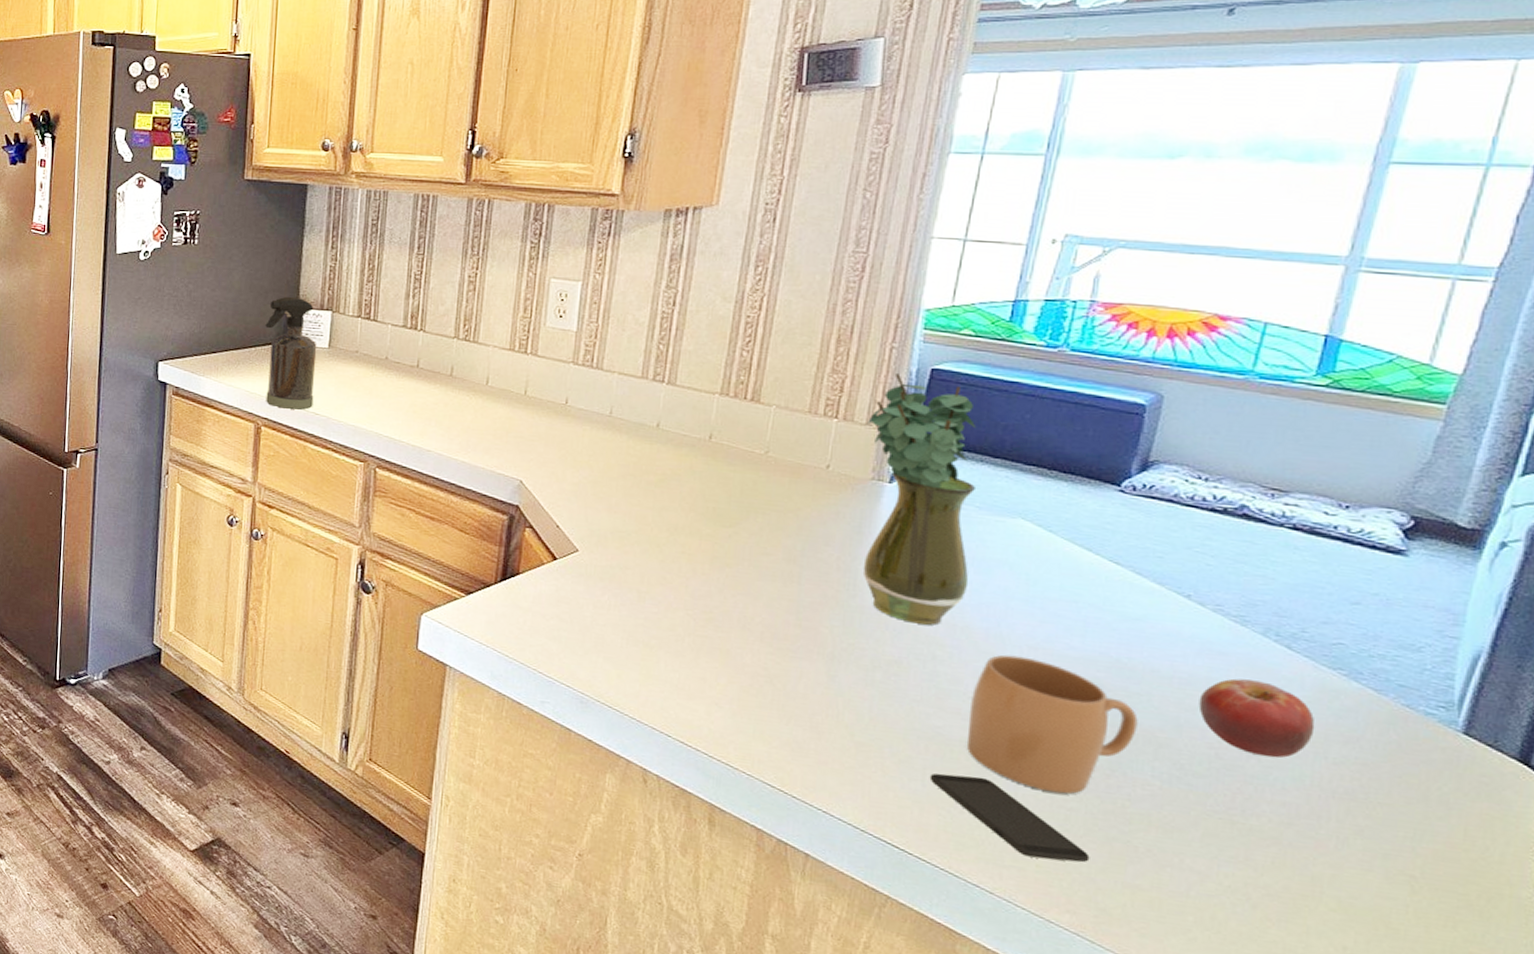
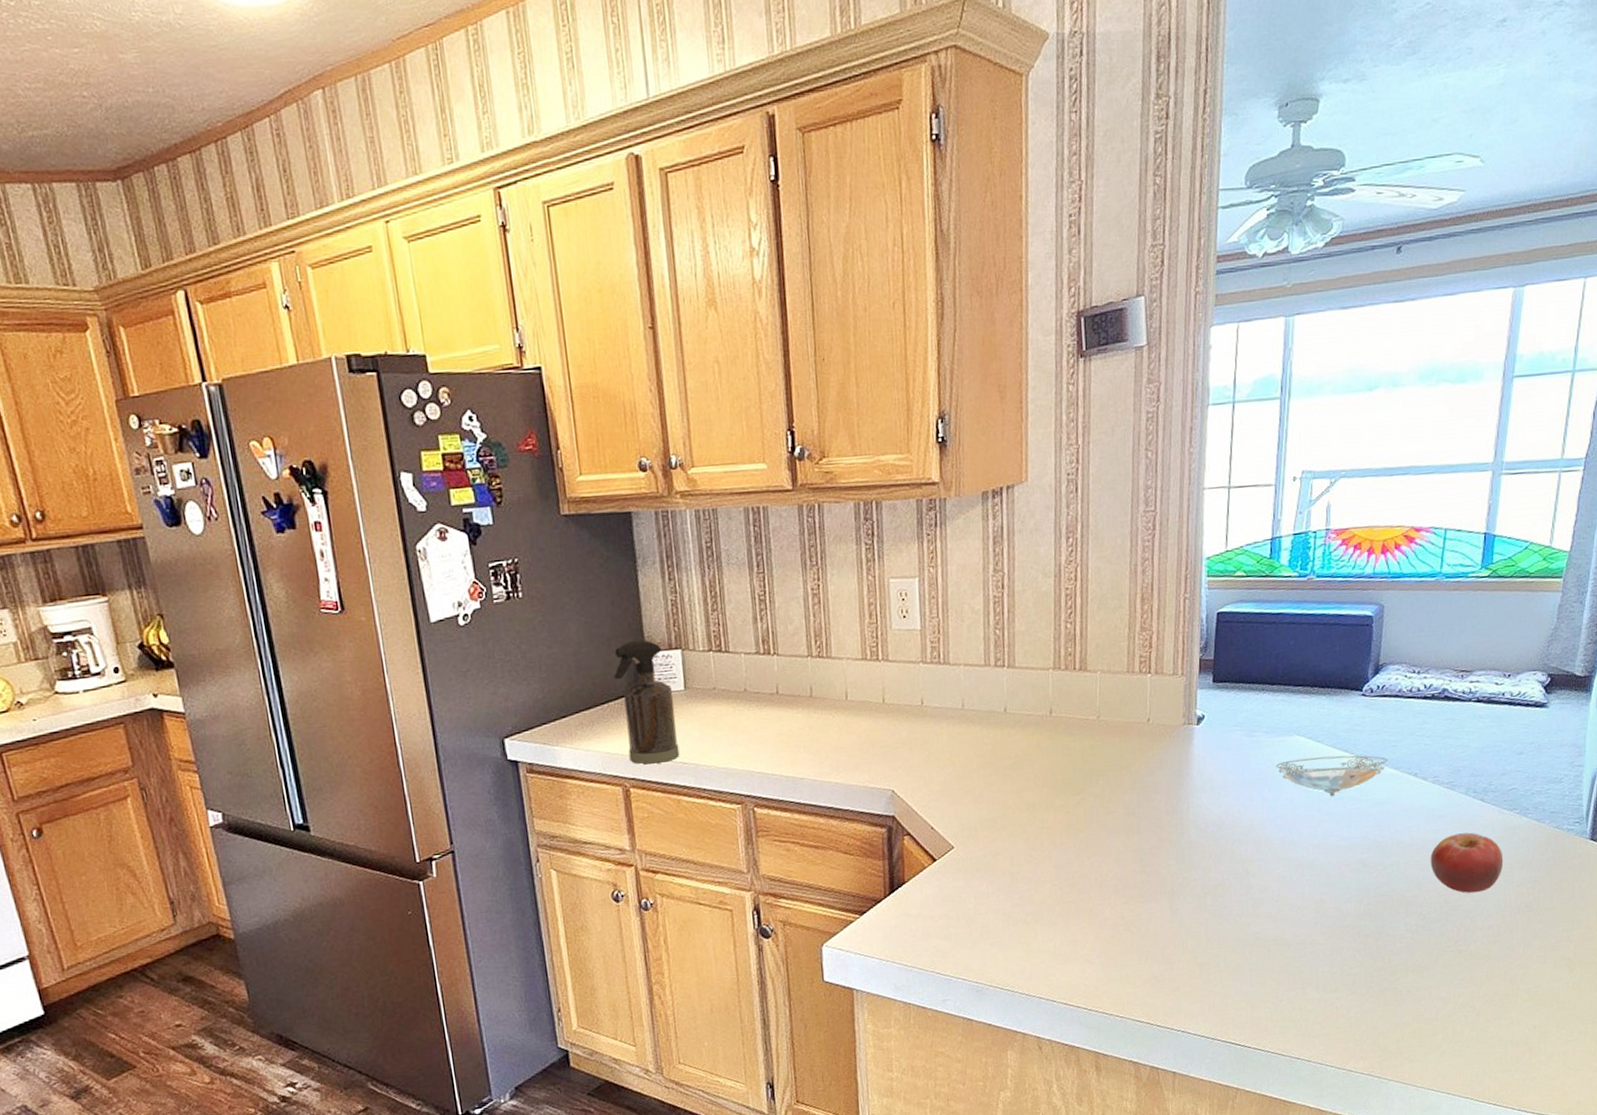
vase: present [863,374,977,625] -> none [1174,622,1265,847]
mobile phone: present [929,773,1090,863] -> none [1255,966,1372,1023]
mug: present [967,654,1138,794] -> none [1277,855,1392,965]
dish: none [988,544,1149,597] -> present [1276,755,1388,797]

